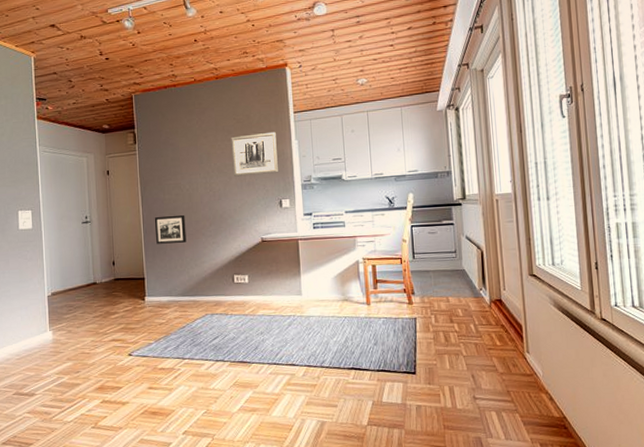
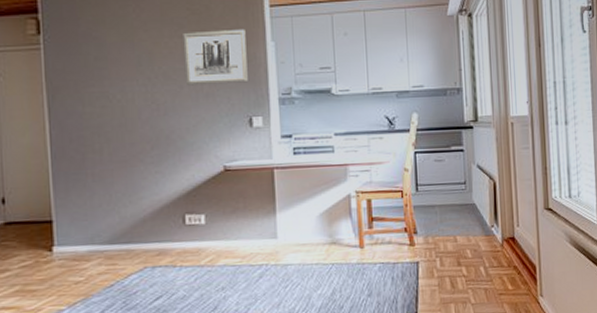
picture frame: present [154,214,187,244] -> none [68,134,117,174]

